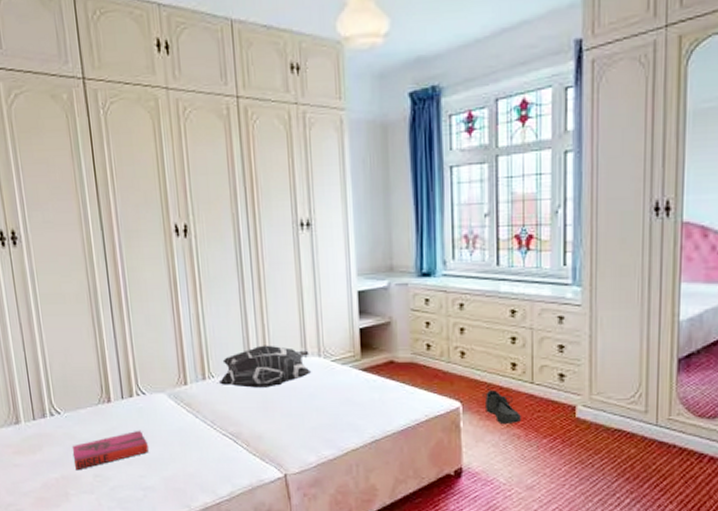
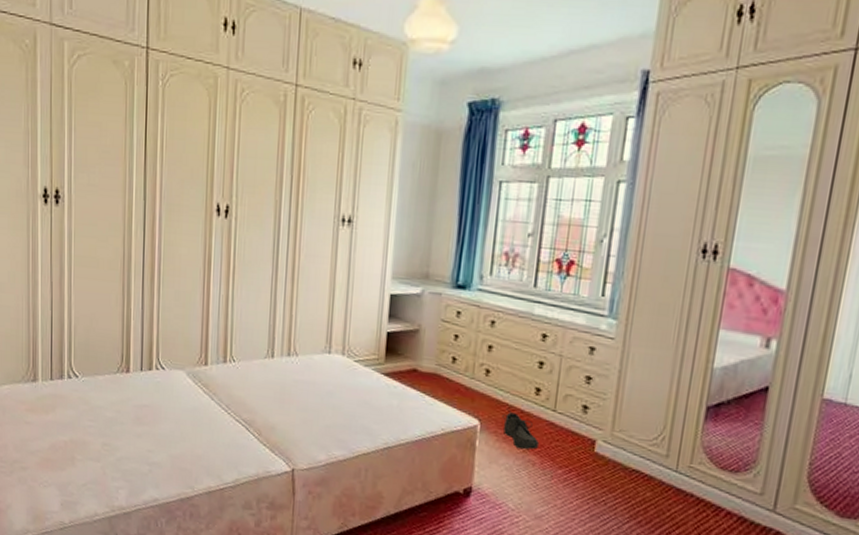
hardback book: present [71,430,148,471] -> none [84,404,160,437]
decorative pillow: present [218,345,312,388] -> none [239,335,334,380]

